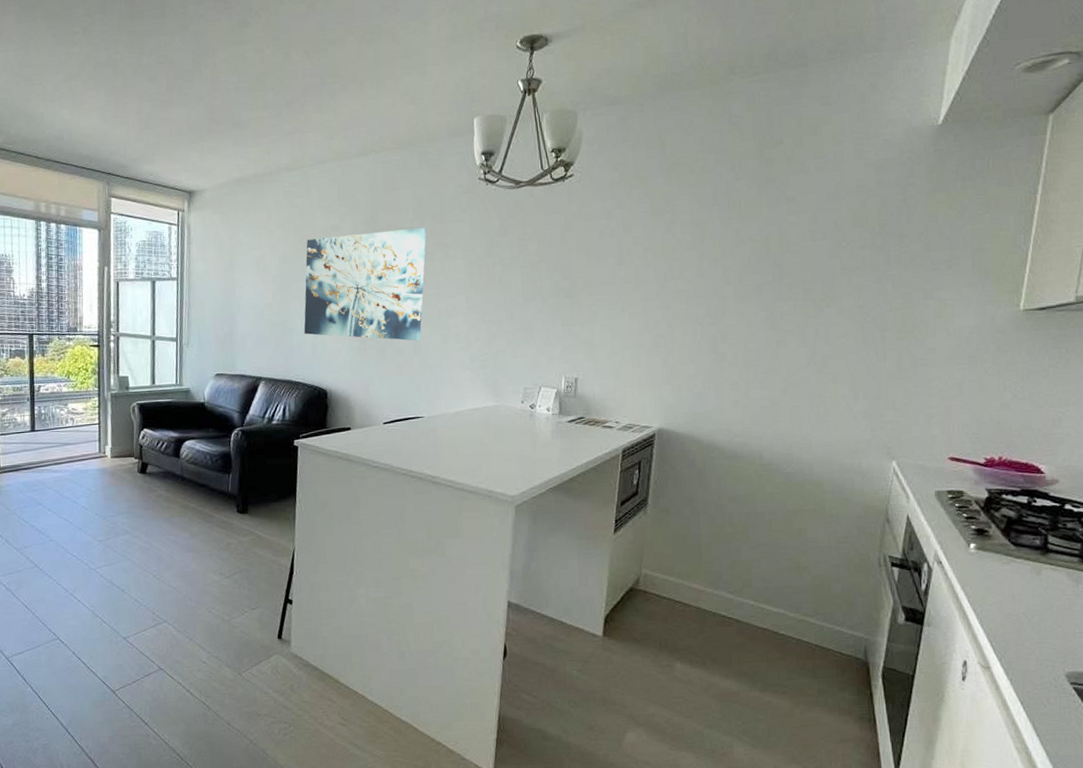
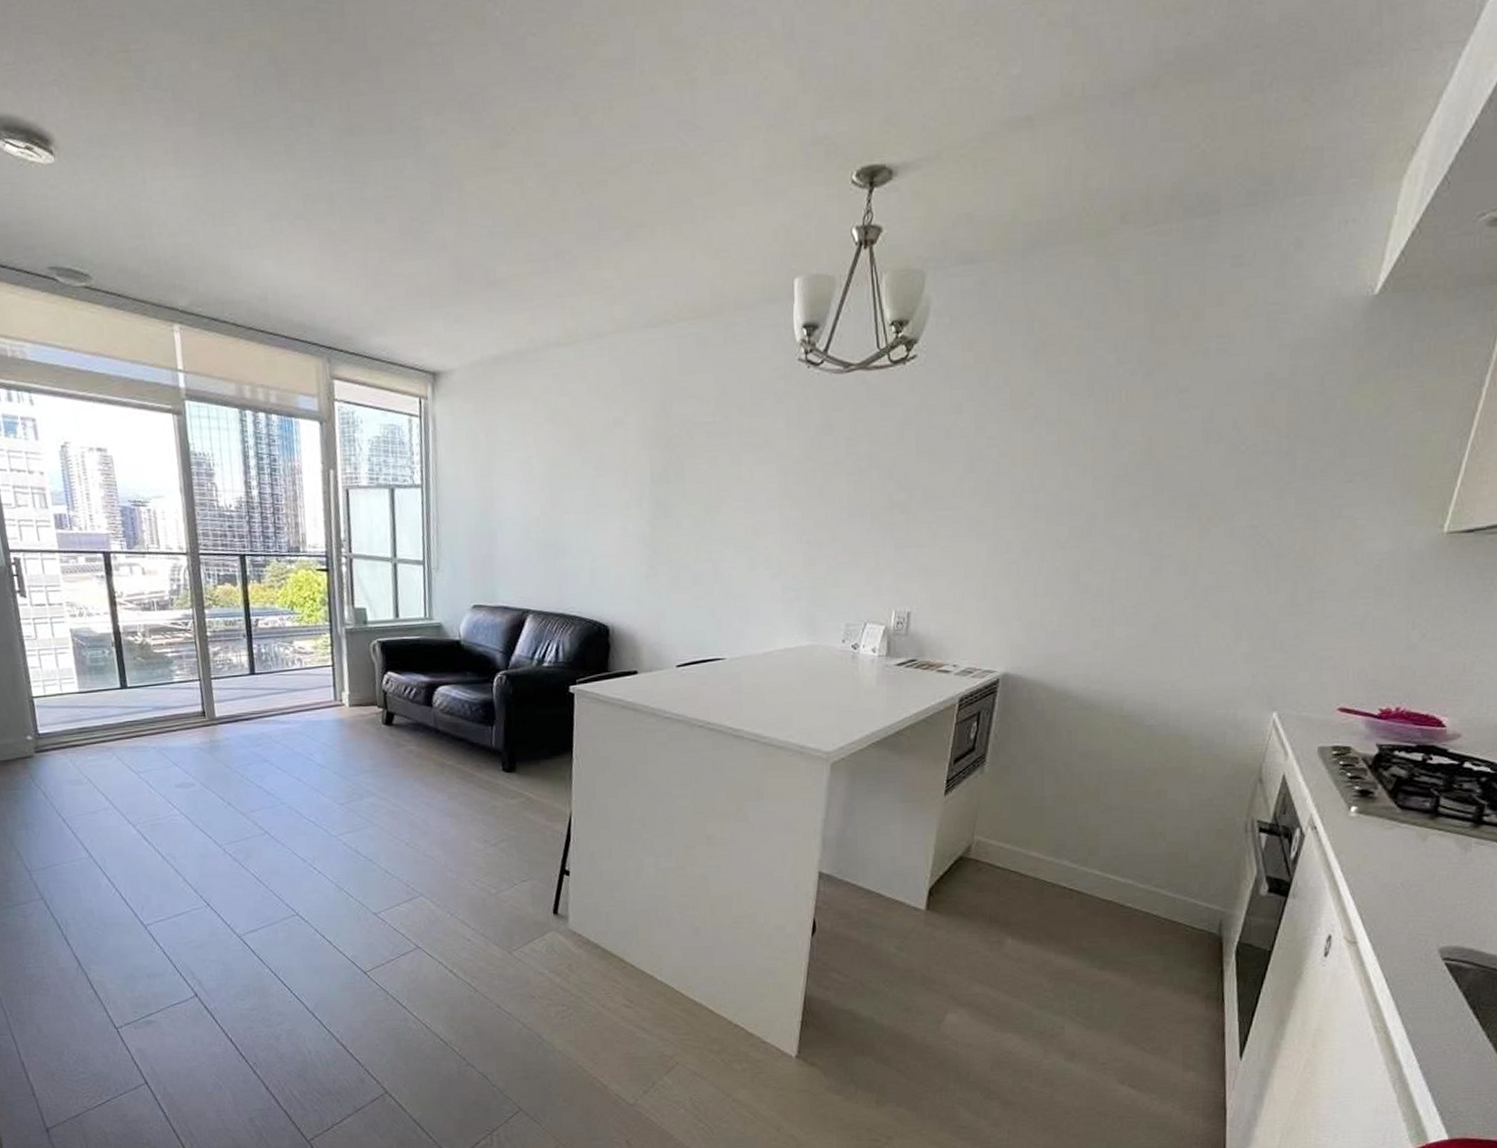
wall art: present [304,227,426,341] -> none [580,423,732,566]

